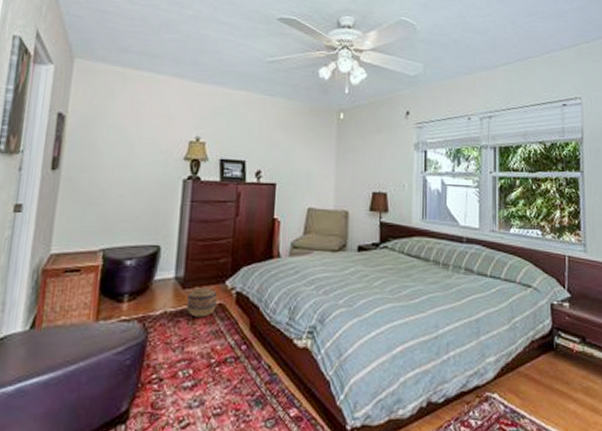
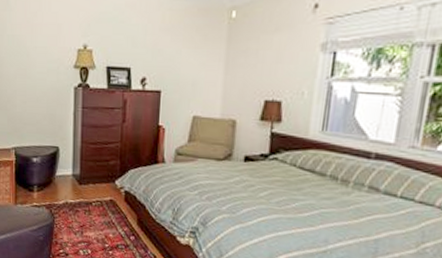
basket: present [187,287,218,318] -> none [84,184,109,210]

